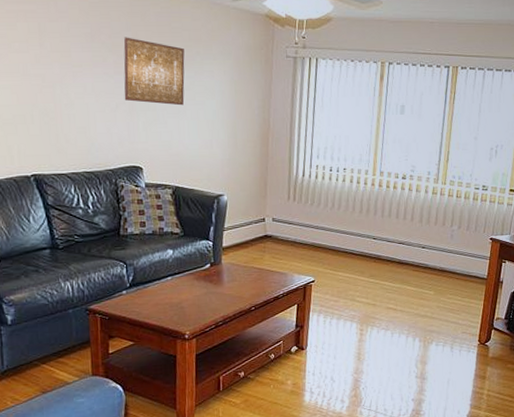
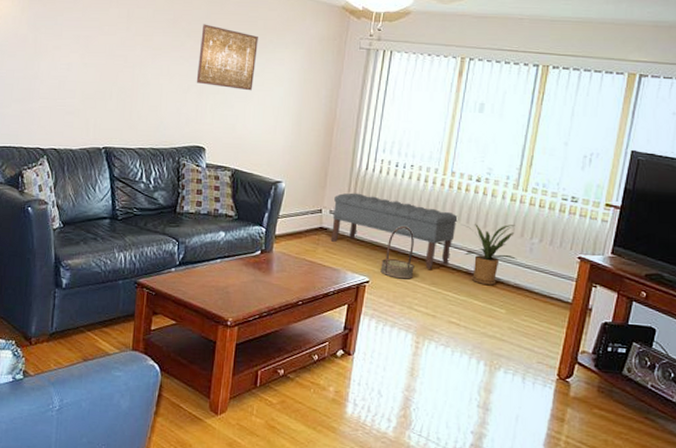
bench: none [275,199,389,263] -> present [330,192,458,269]
basket: none [324,227,354,275] -> present [380,226,414,279]
house plant: none [392,215,441,272] -> present [462,223,517,286]

